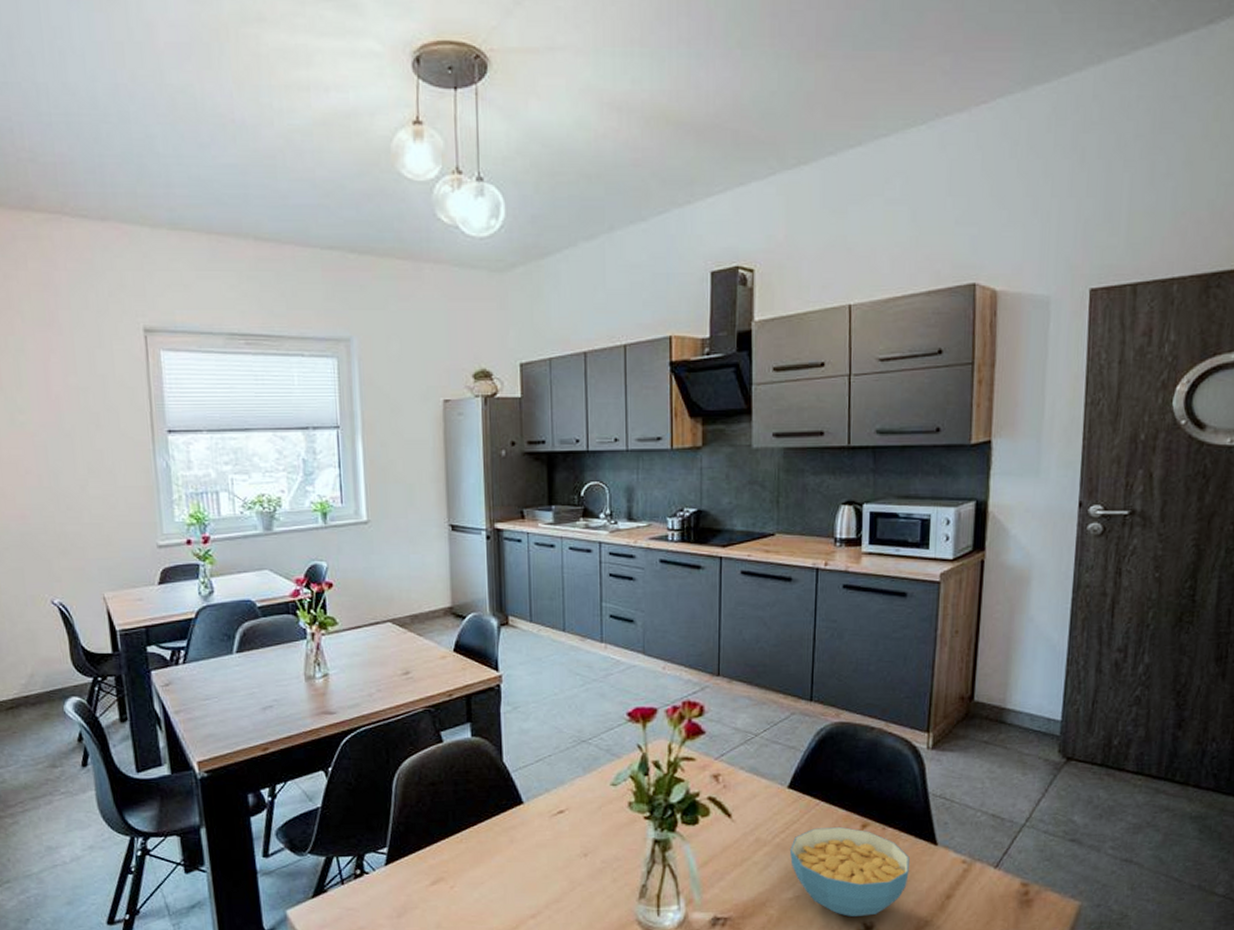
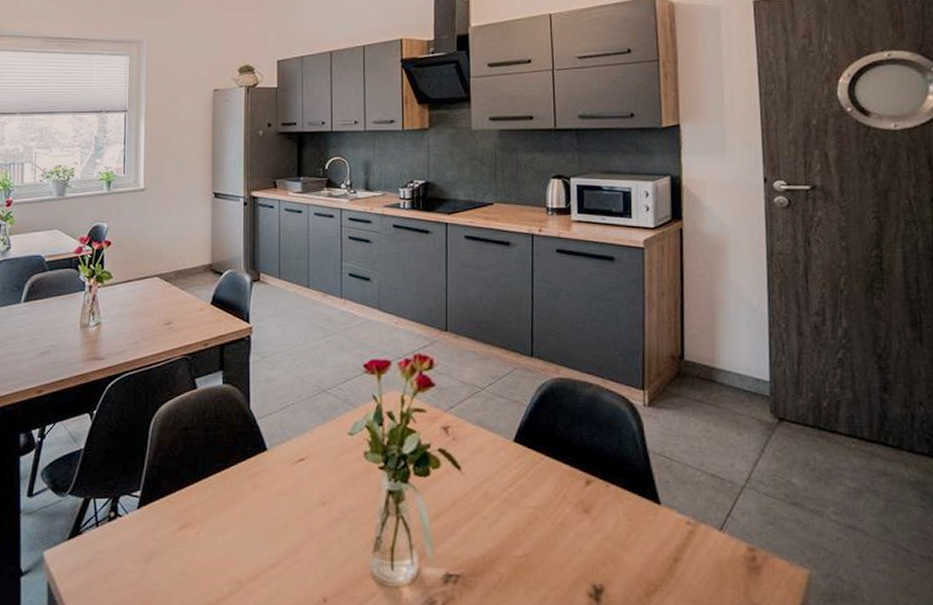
cereal bowl: present [789,826,910,917] -> none [517,482,635,578]

